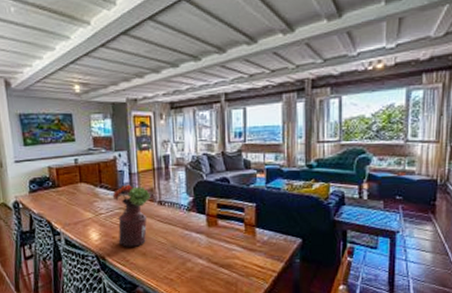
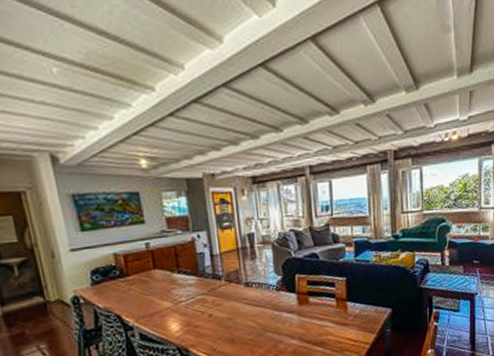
flower arrangement: present [112,184,151,247] -> none [192,267,236,335]

